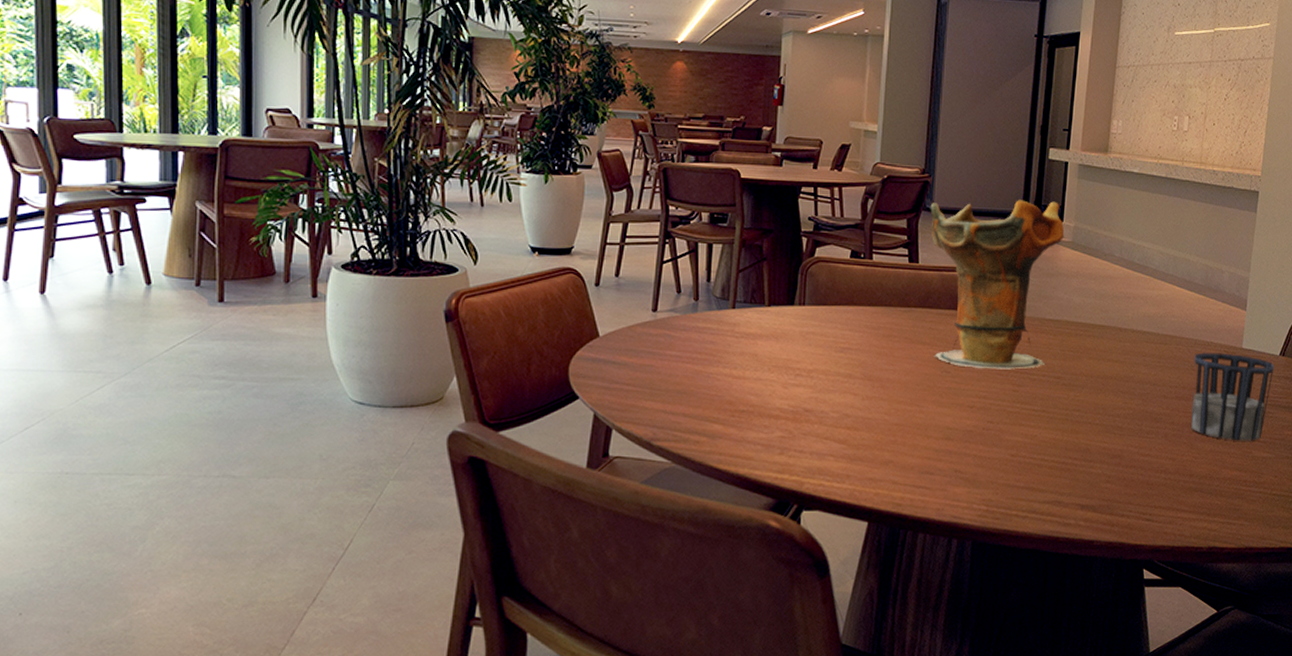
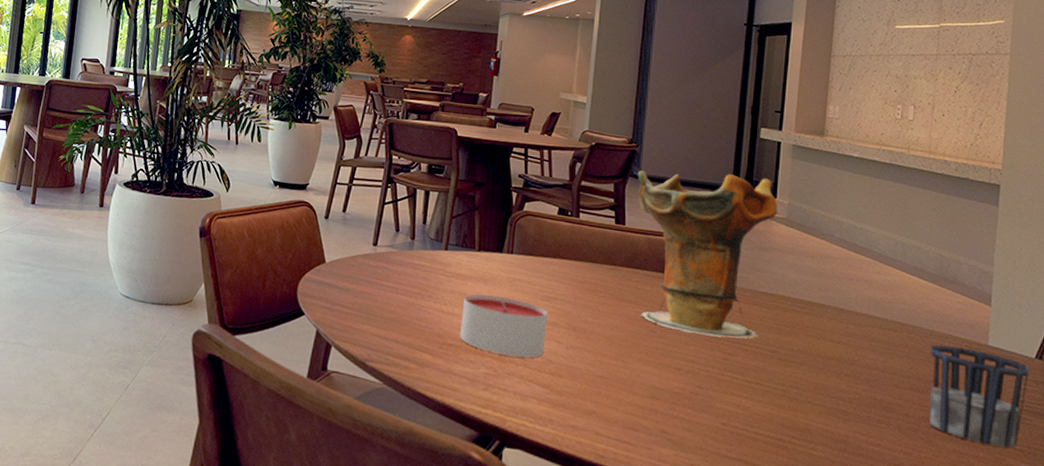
candle: none [752,352,842,416] -> present [460,294,548,358]

